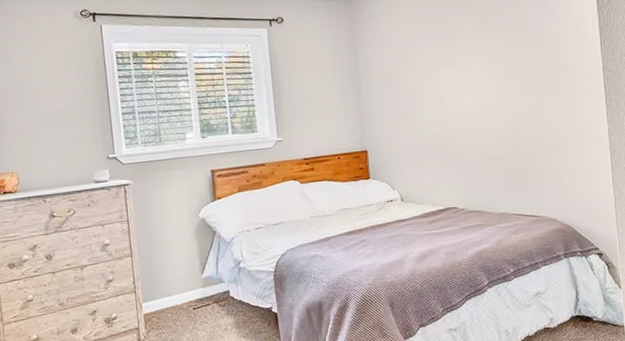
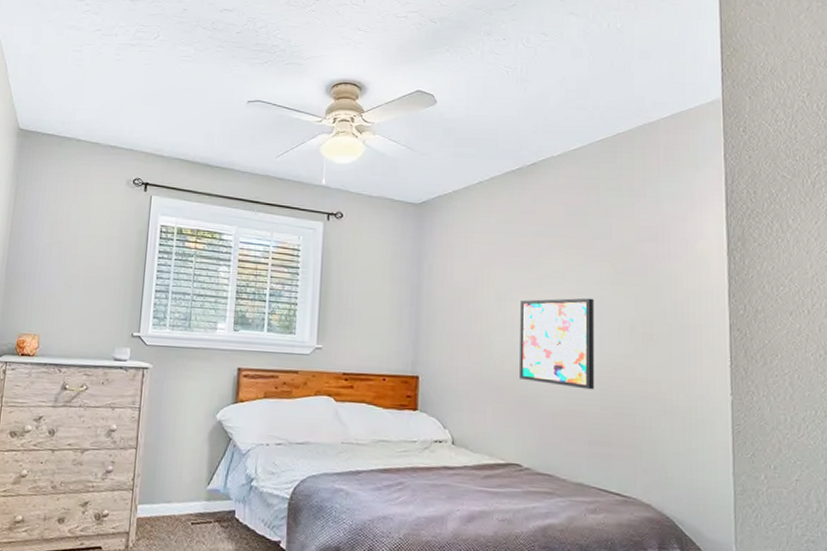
wall art: none [442,62,507,139] -> present [519,298,595,390]

